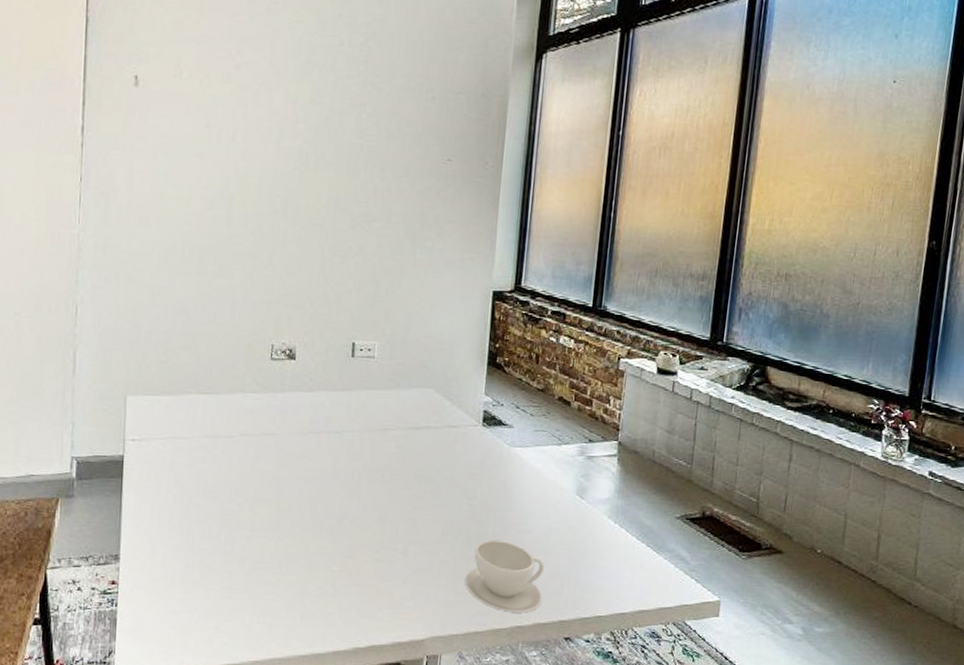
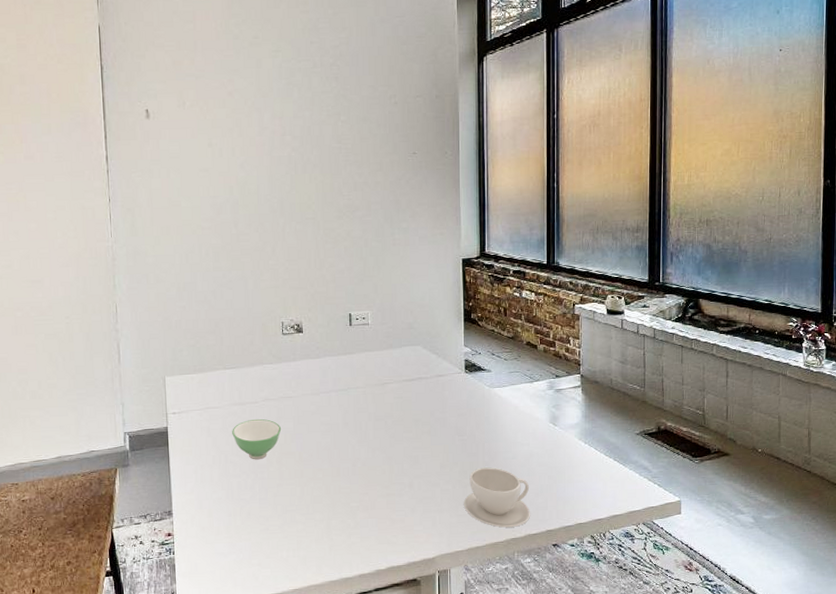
bowl: none [199,456,259,505] -> present [232,419,282,460]

